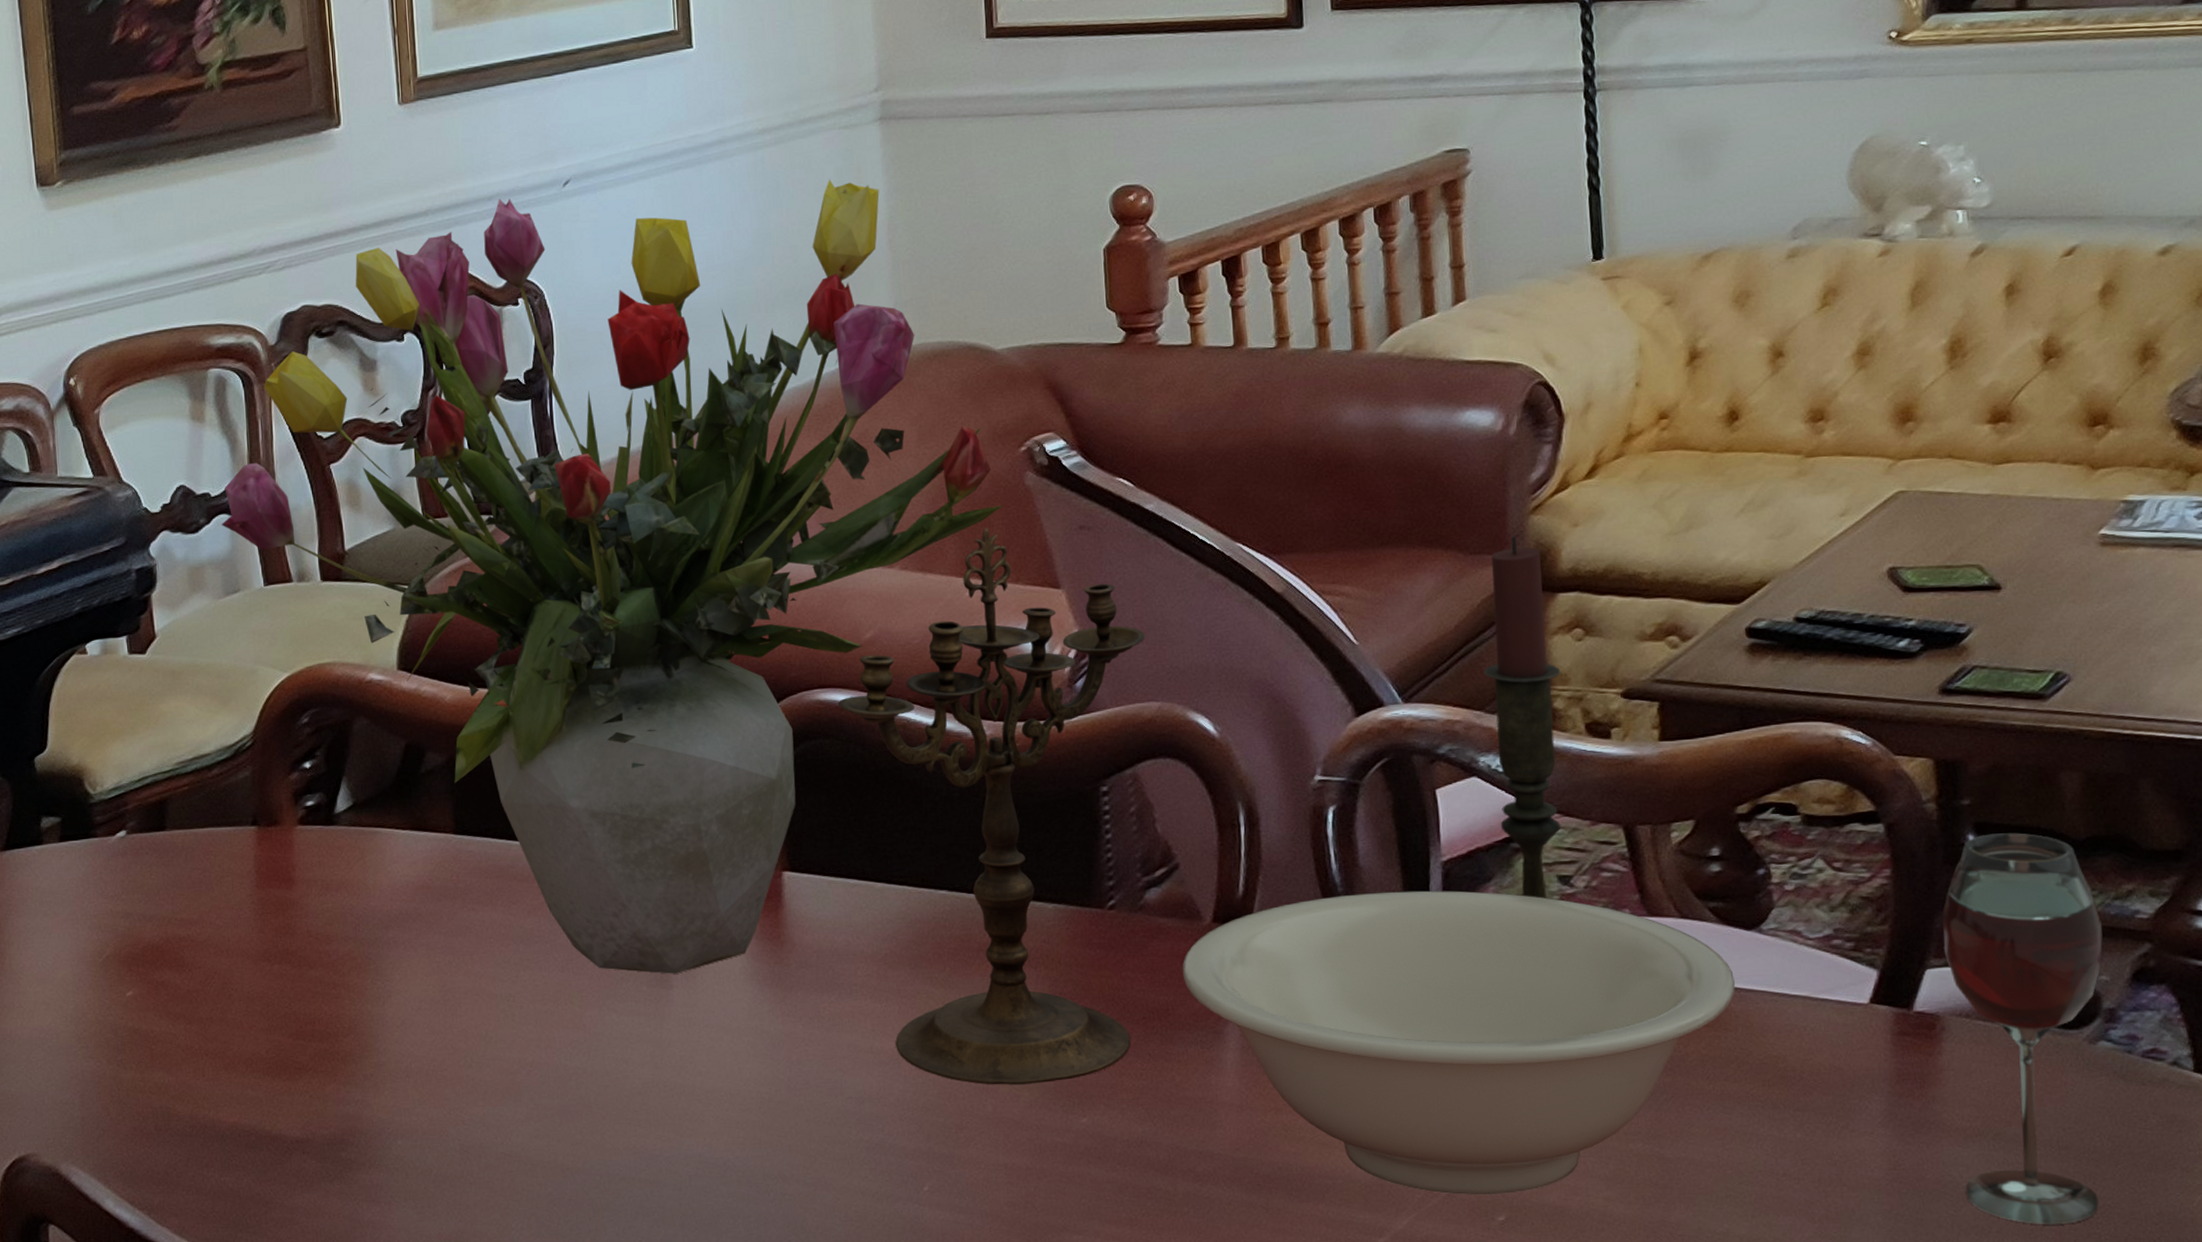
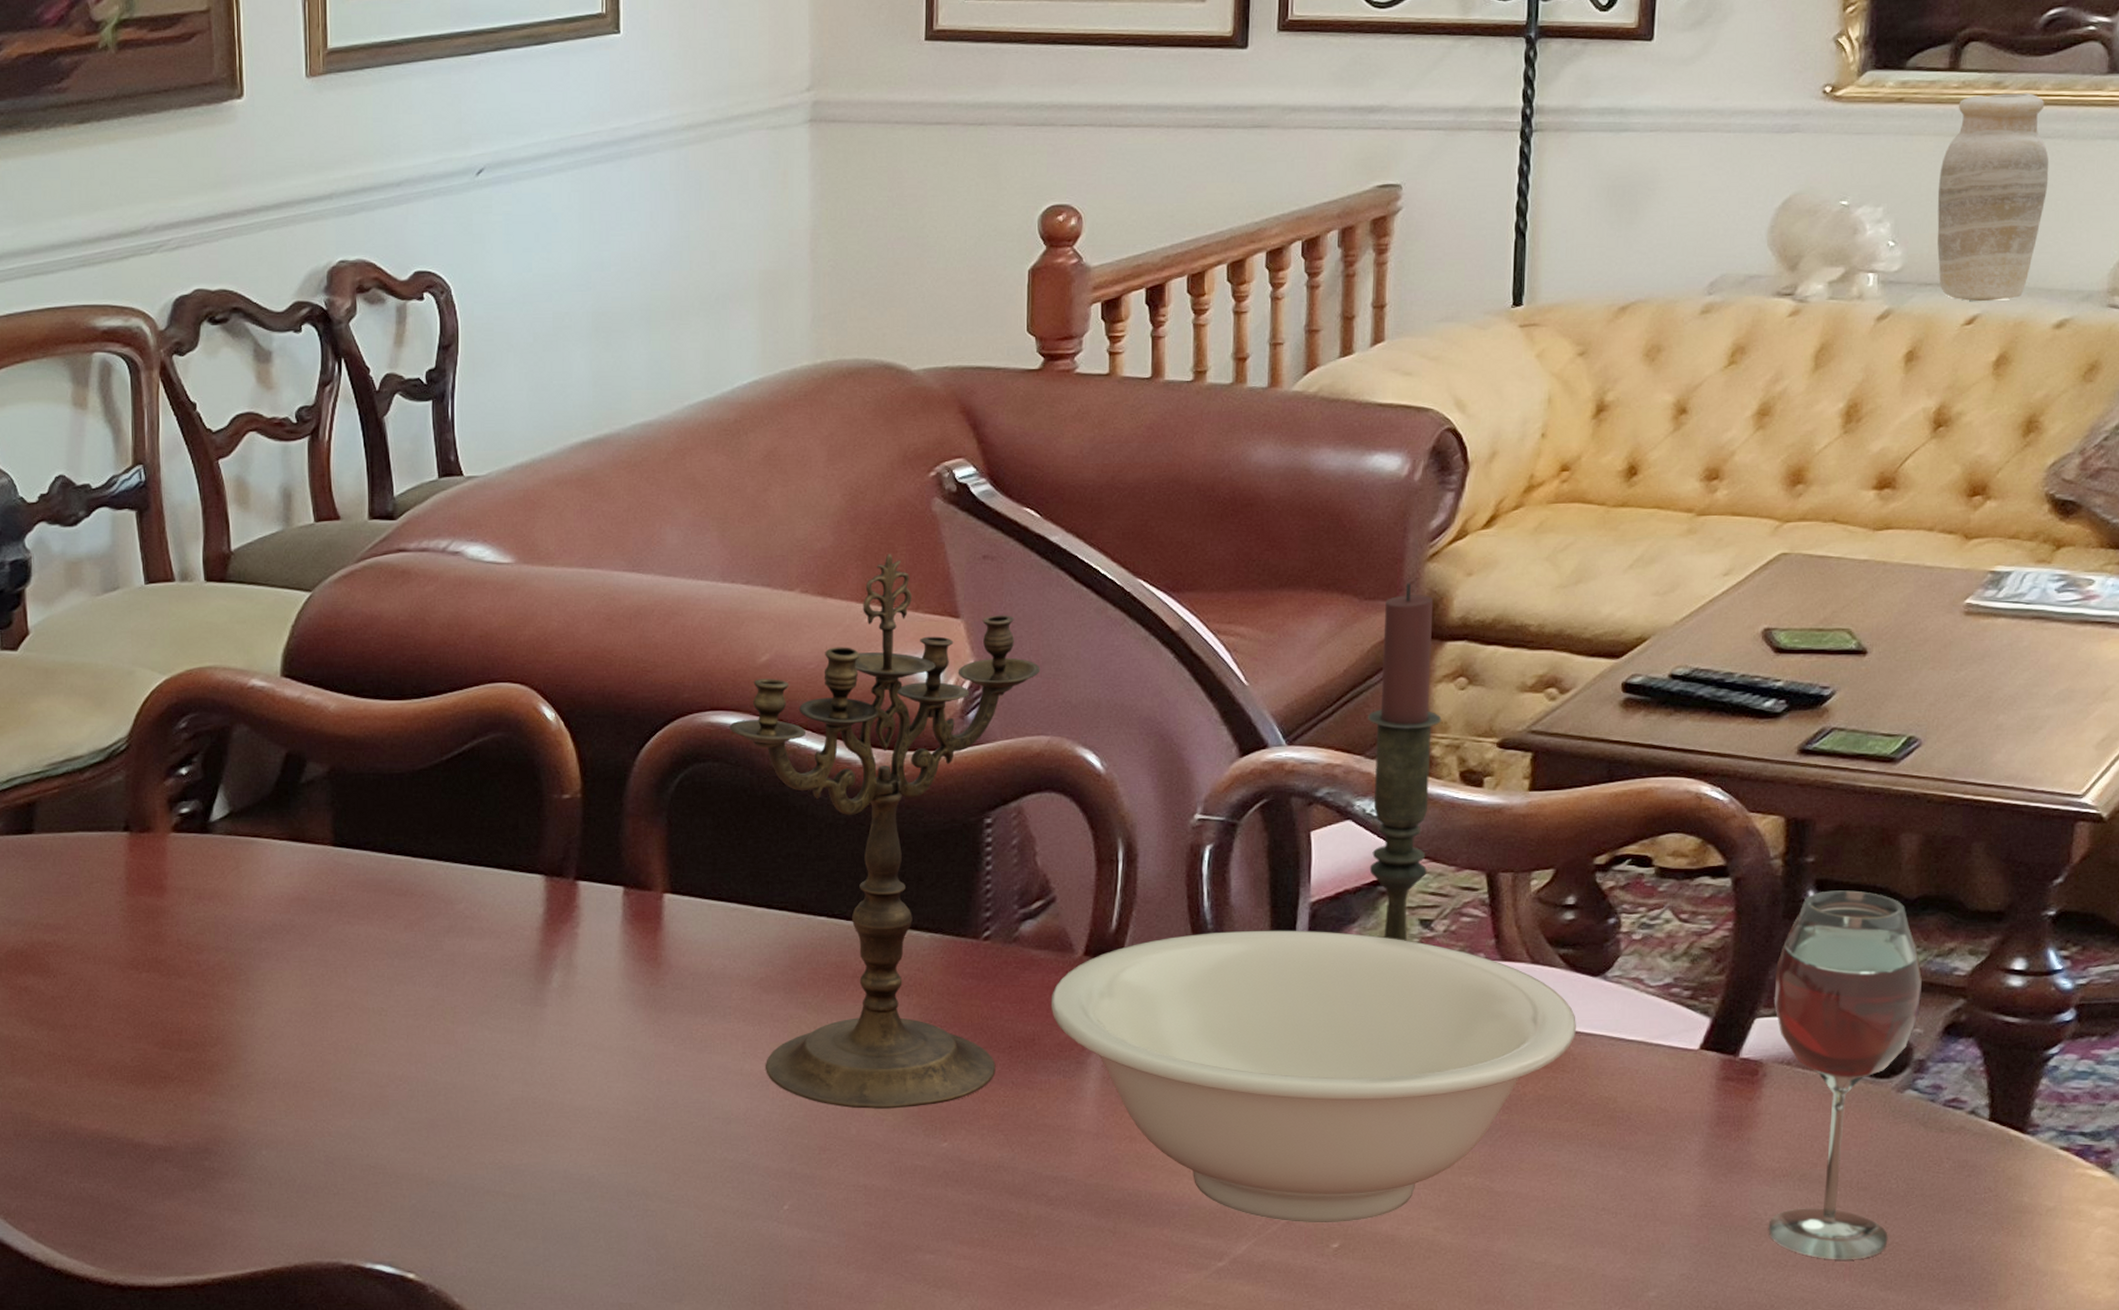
flower arrangement: present [221,179,1004,974] -> none [101,182,909,992]
vase: none [2019,27,2134,233] -> present [1937,93,2049,302]

